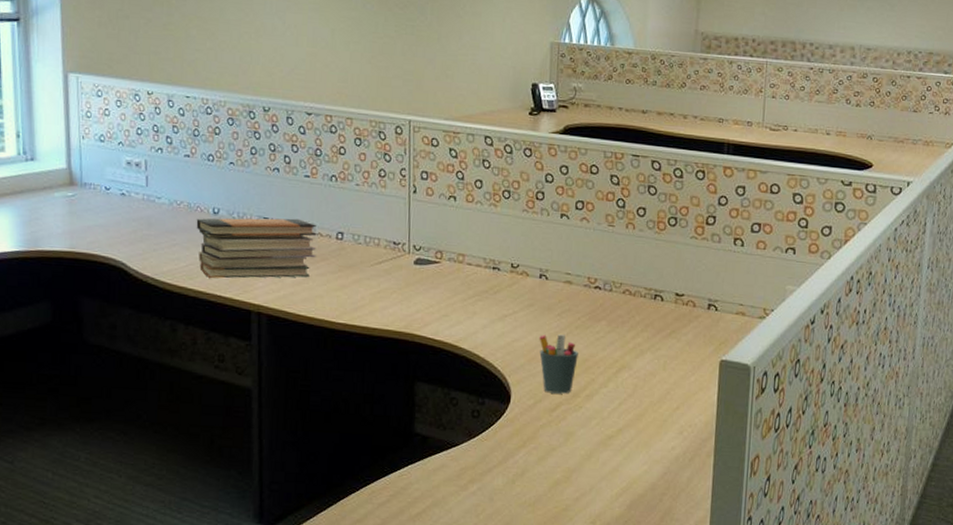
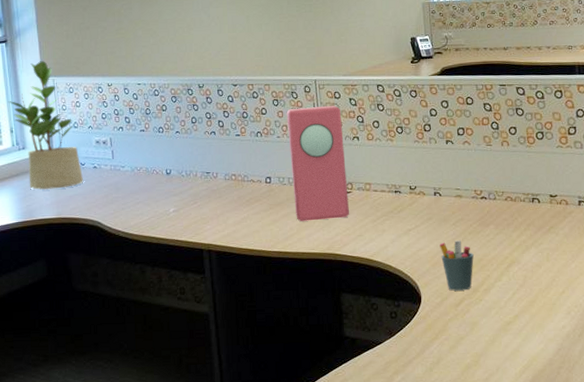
potted plant: none [16,51,108,215] -> present [8,61,84,190]
book stack: present [196,218,317,279] -> none [153,170,251,226]
speaker: none [369,151,438,292] -> present [286,105,349,221]

